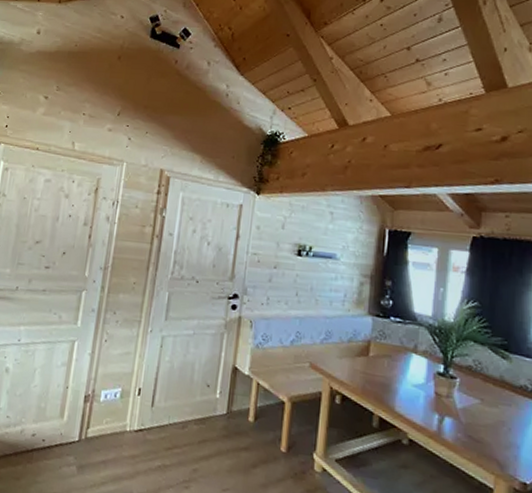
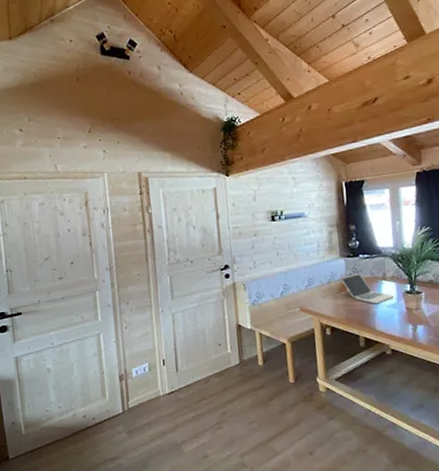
laptop: none [364,337,422,380] -> present [341,273,394,304]

